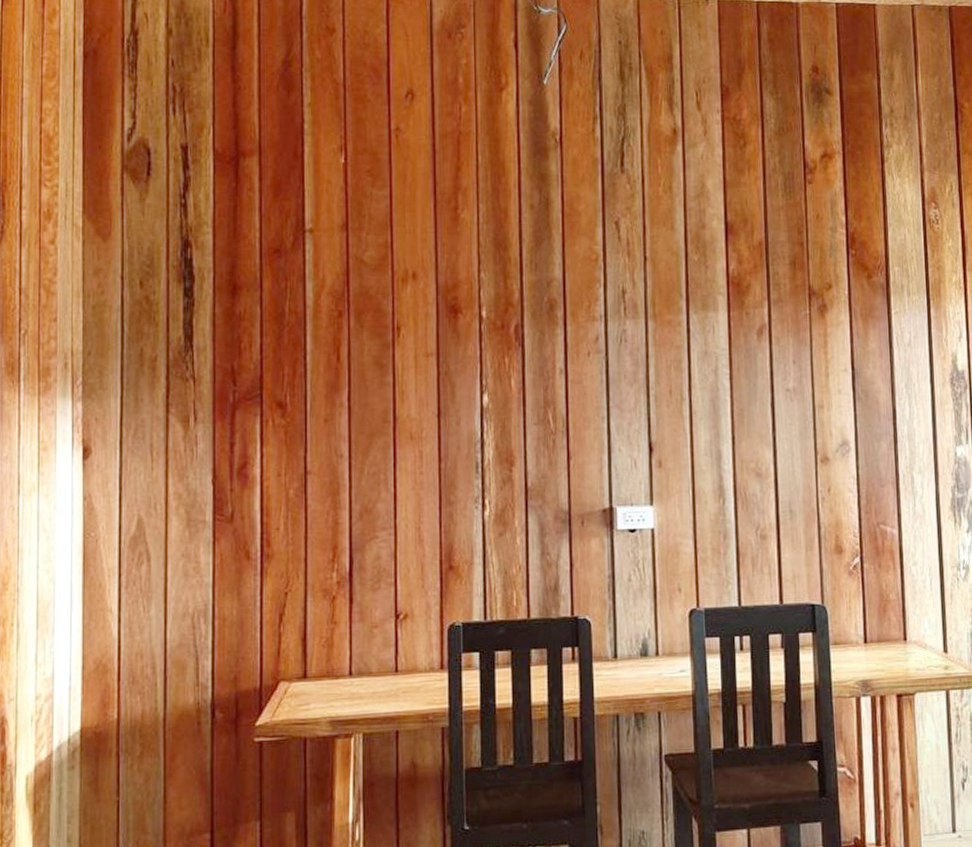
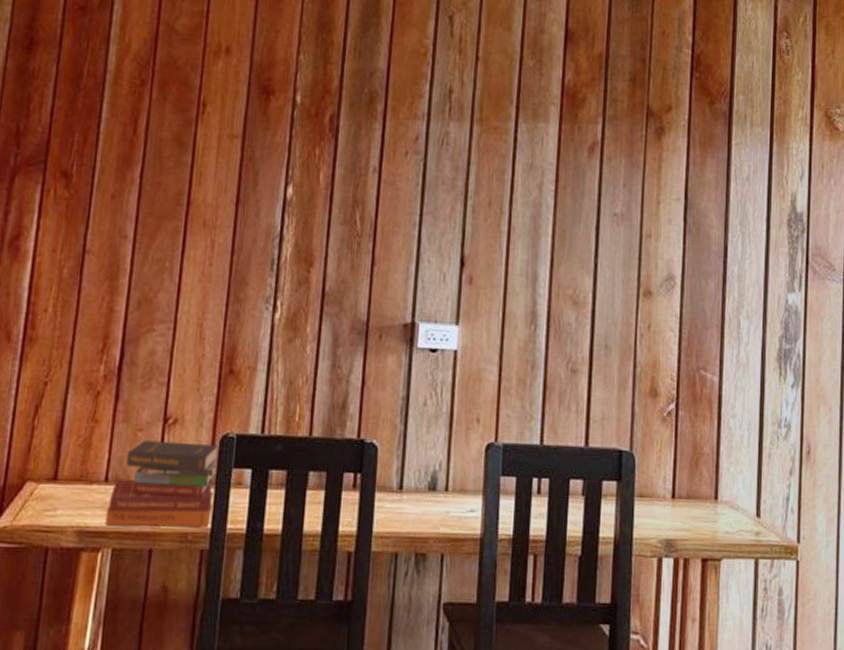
books: none [354,634,447,714] -> present [105,440,218,528]

